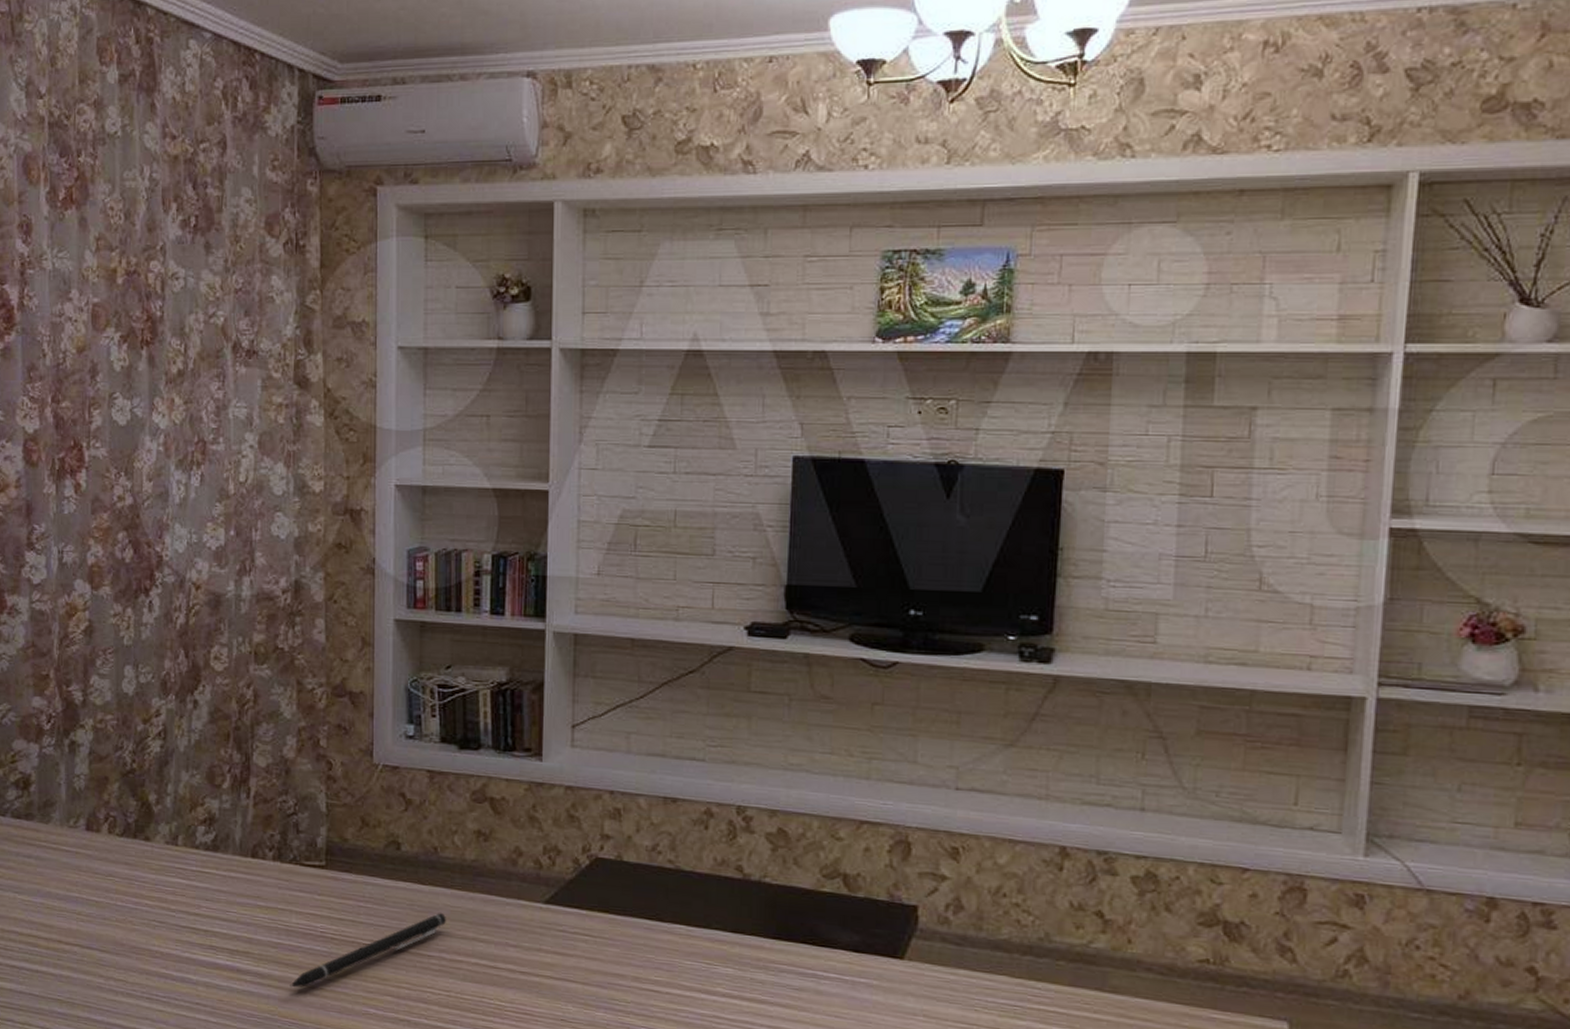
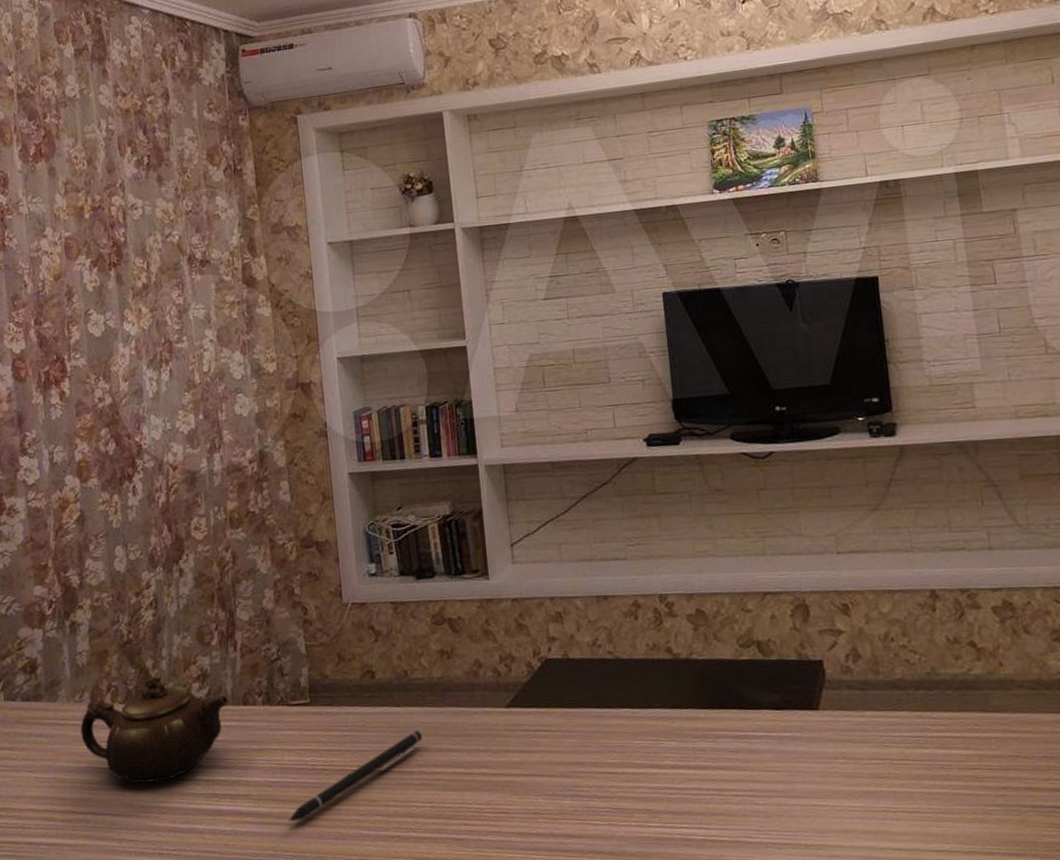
teapot: none [73,812,237,924] -> present [80,676,229,783]

